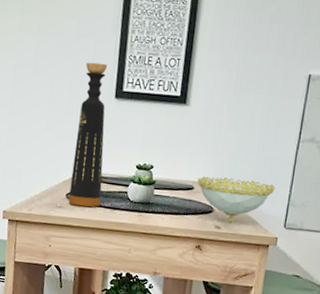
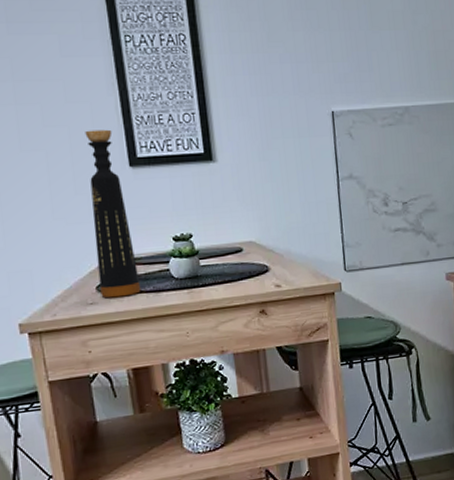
decorative bowl: present [197,176,276,223] -> none [244,228,327,279]

